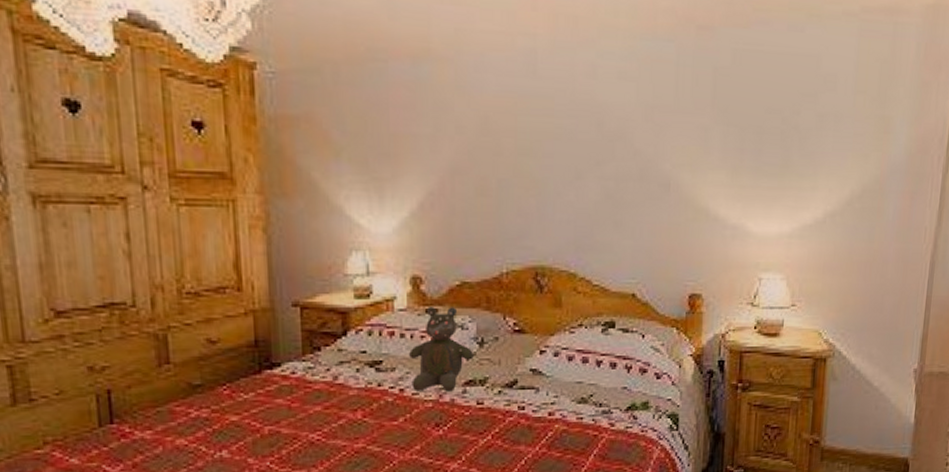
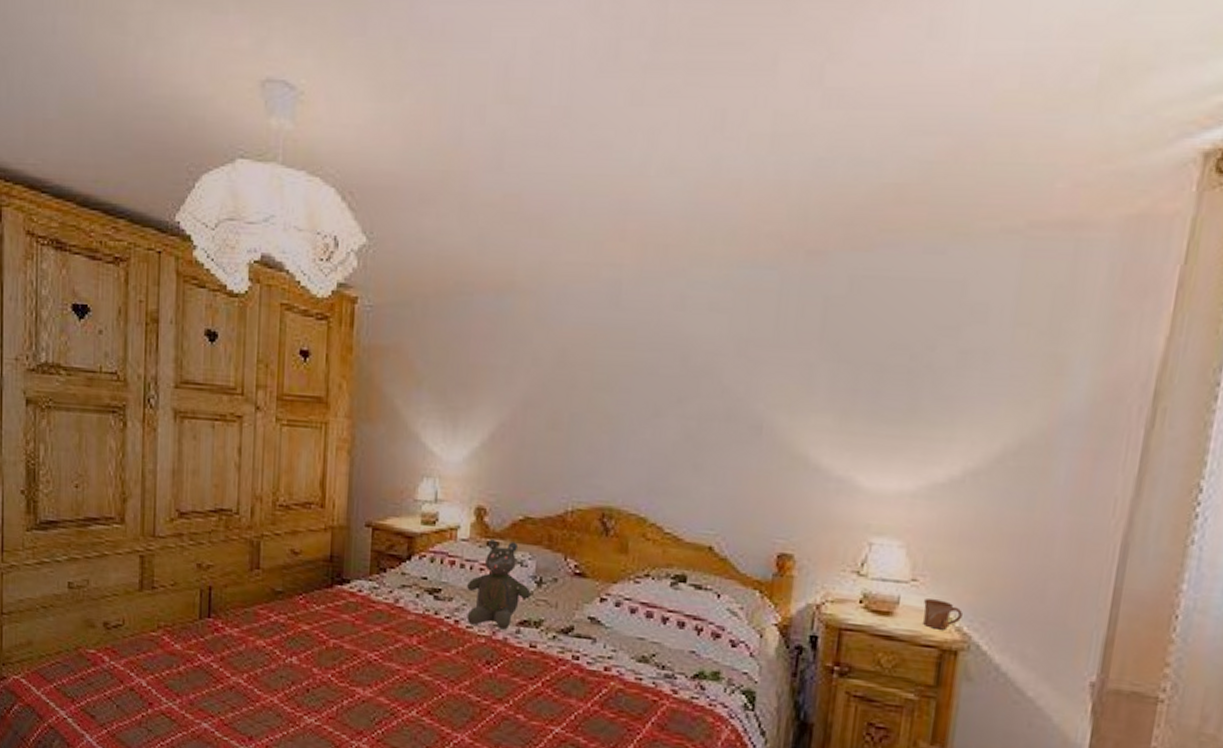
mug: none [801,319,828,343] -> present [923,599,963,630]

